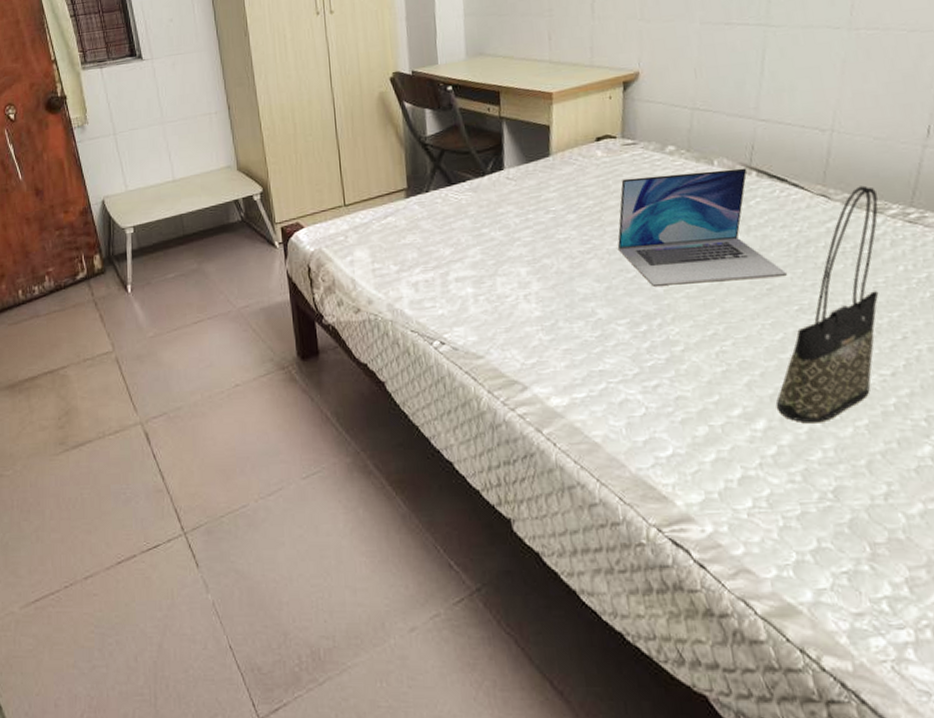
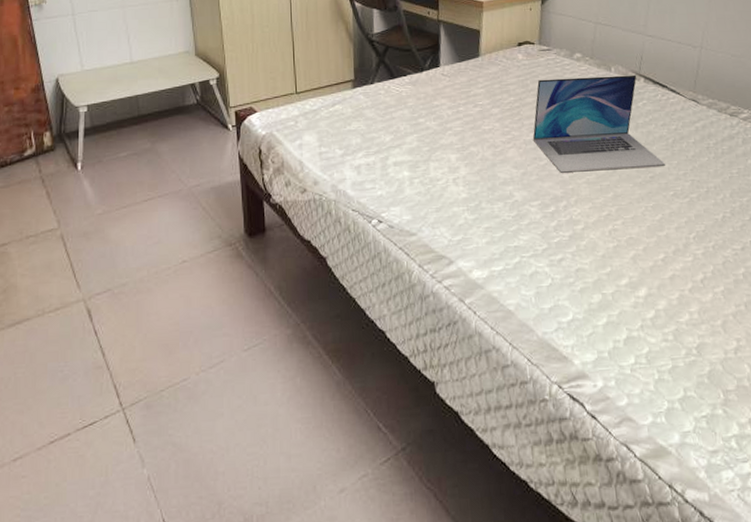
tote bag: present [775,185,879,423] -> none [654,93,734,290]

